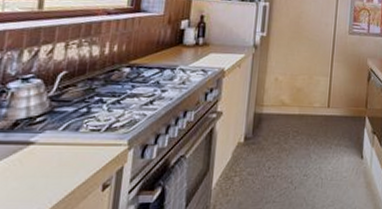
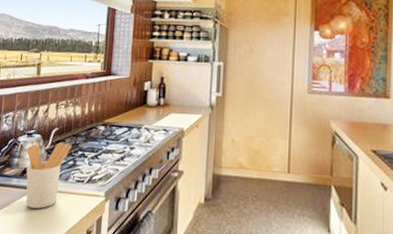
utensil holder: none [17,88,86,166] -> present [26,142,72,209]

